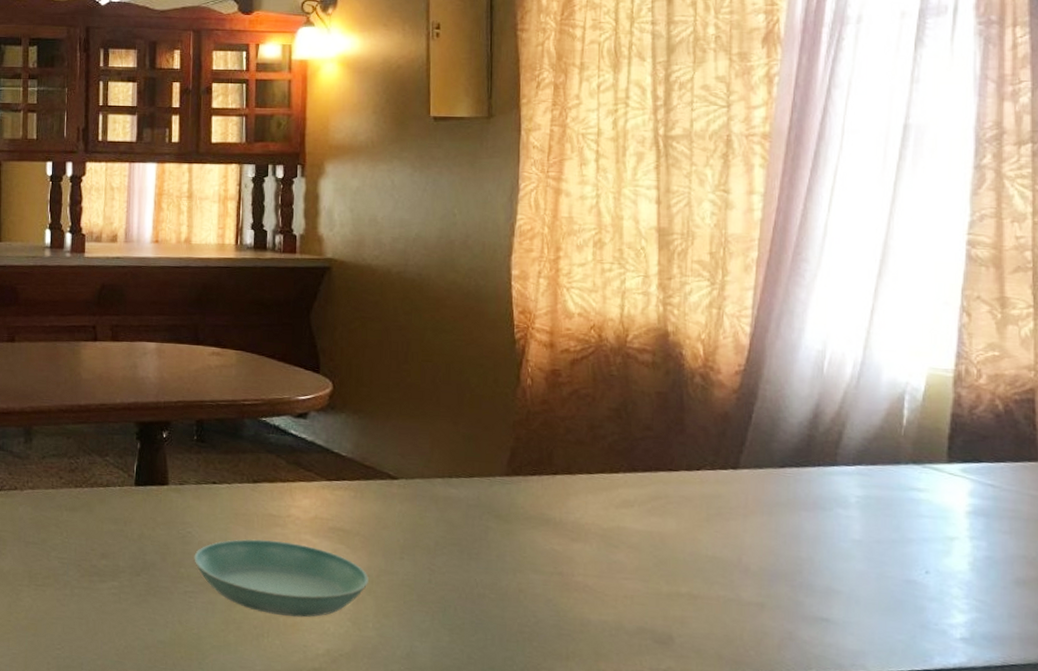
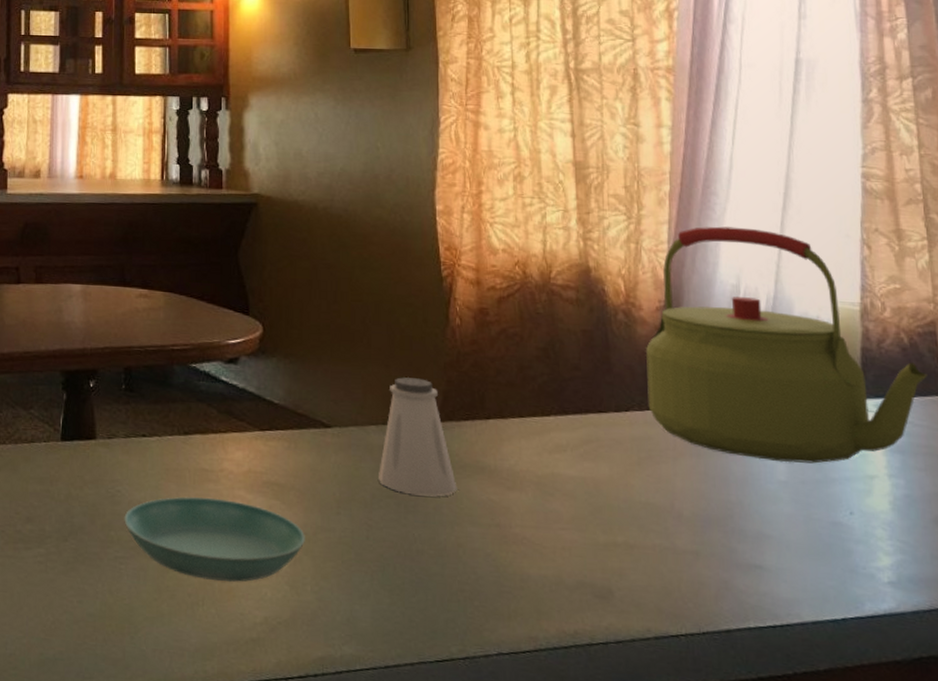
saltshaker: none [442,433,521,546] -> present [377,376,458,497]
kettle: none [721,292,1021,524] -> present [646,226,927,464]

